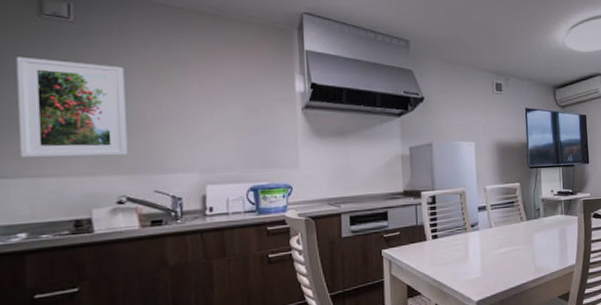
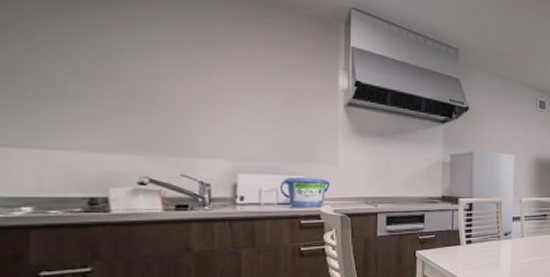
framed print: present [16,57,128,158] -> none [23,16,152,135]

